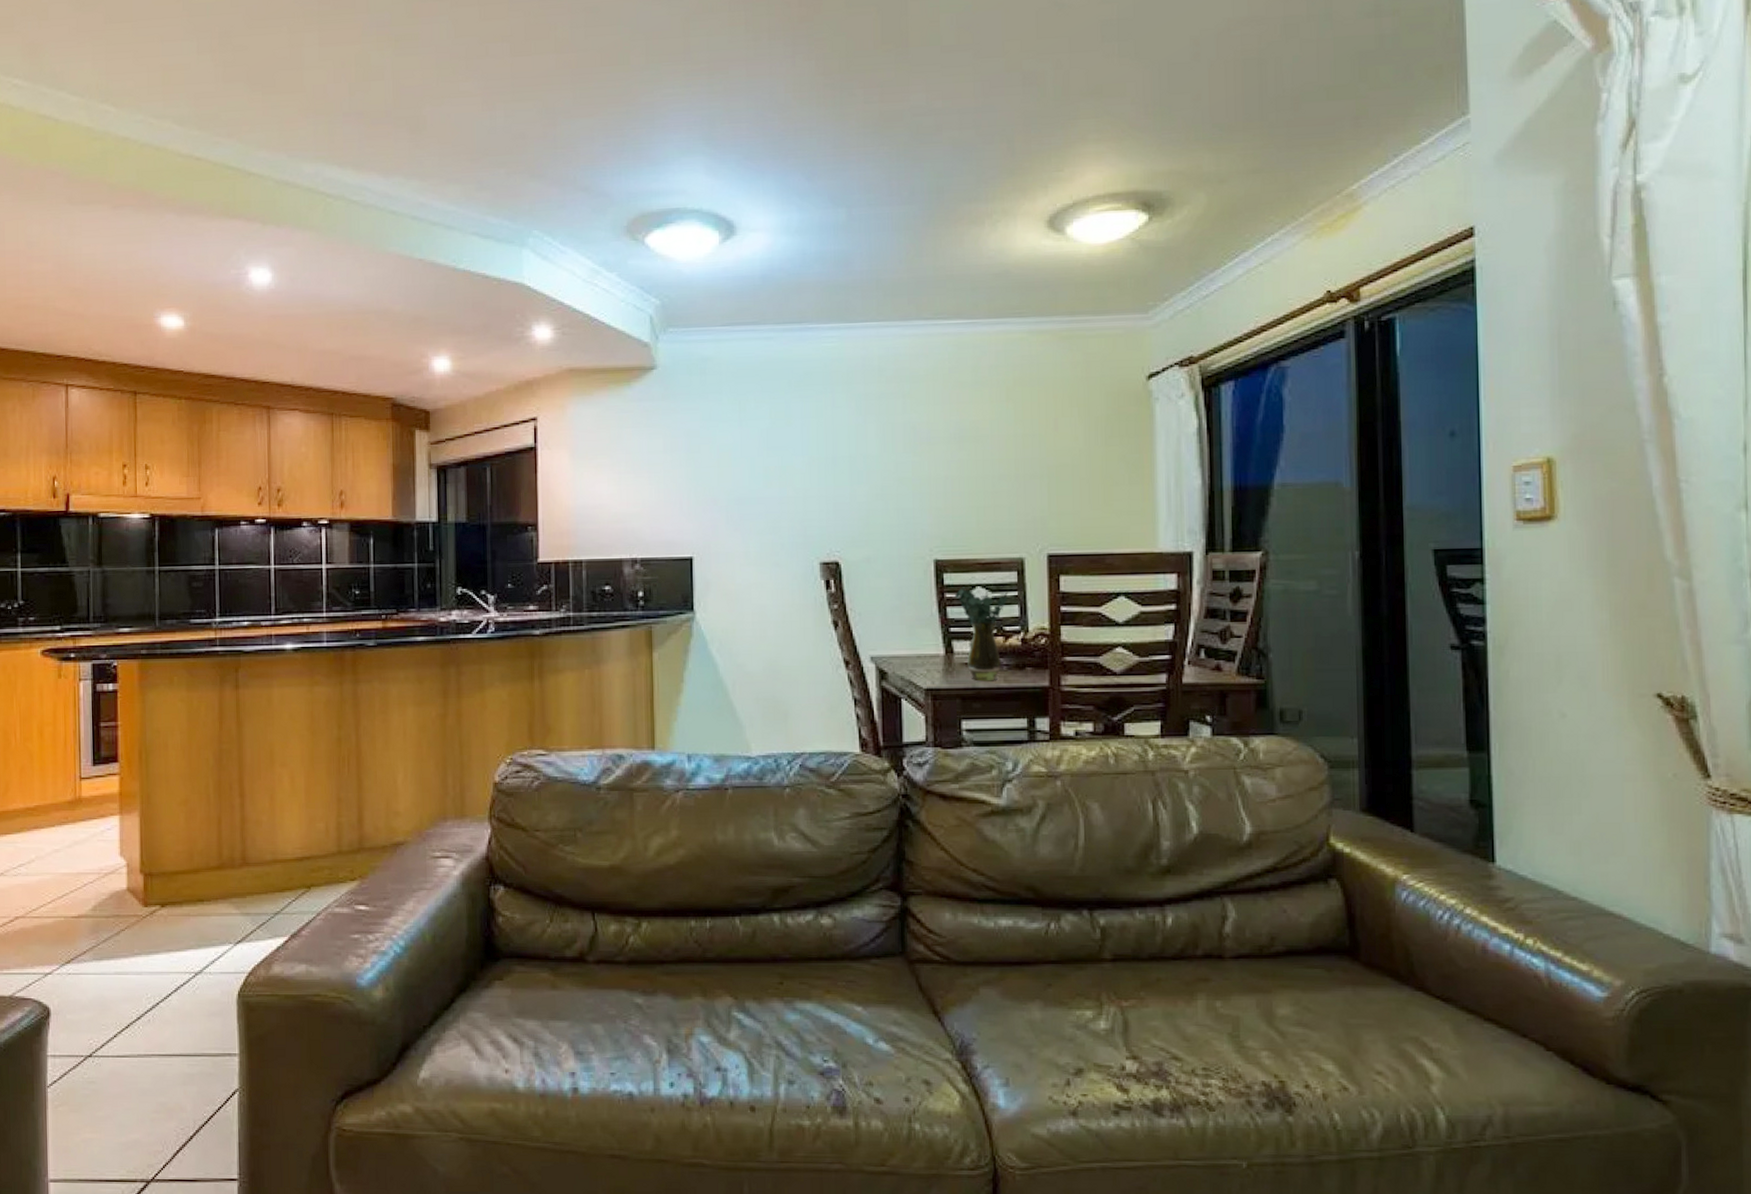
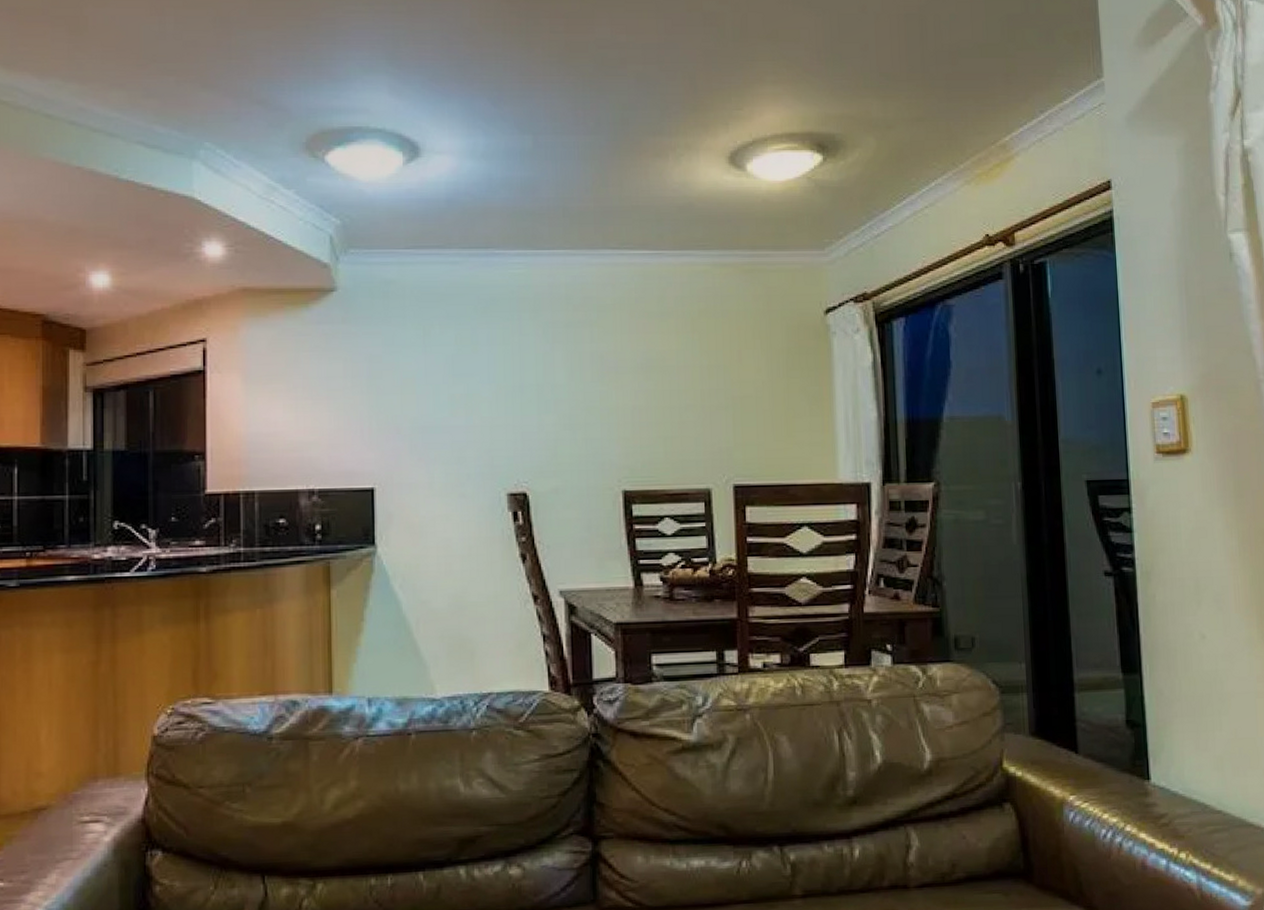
vase: present [955,583,1009,682] -> none [644,514,697,615]

